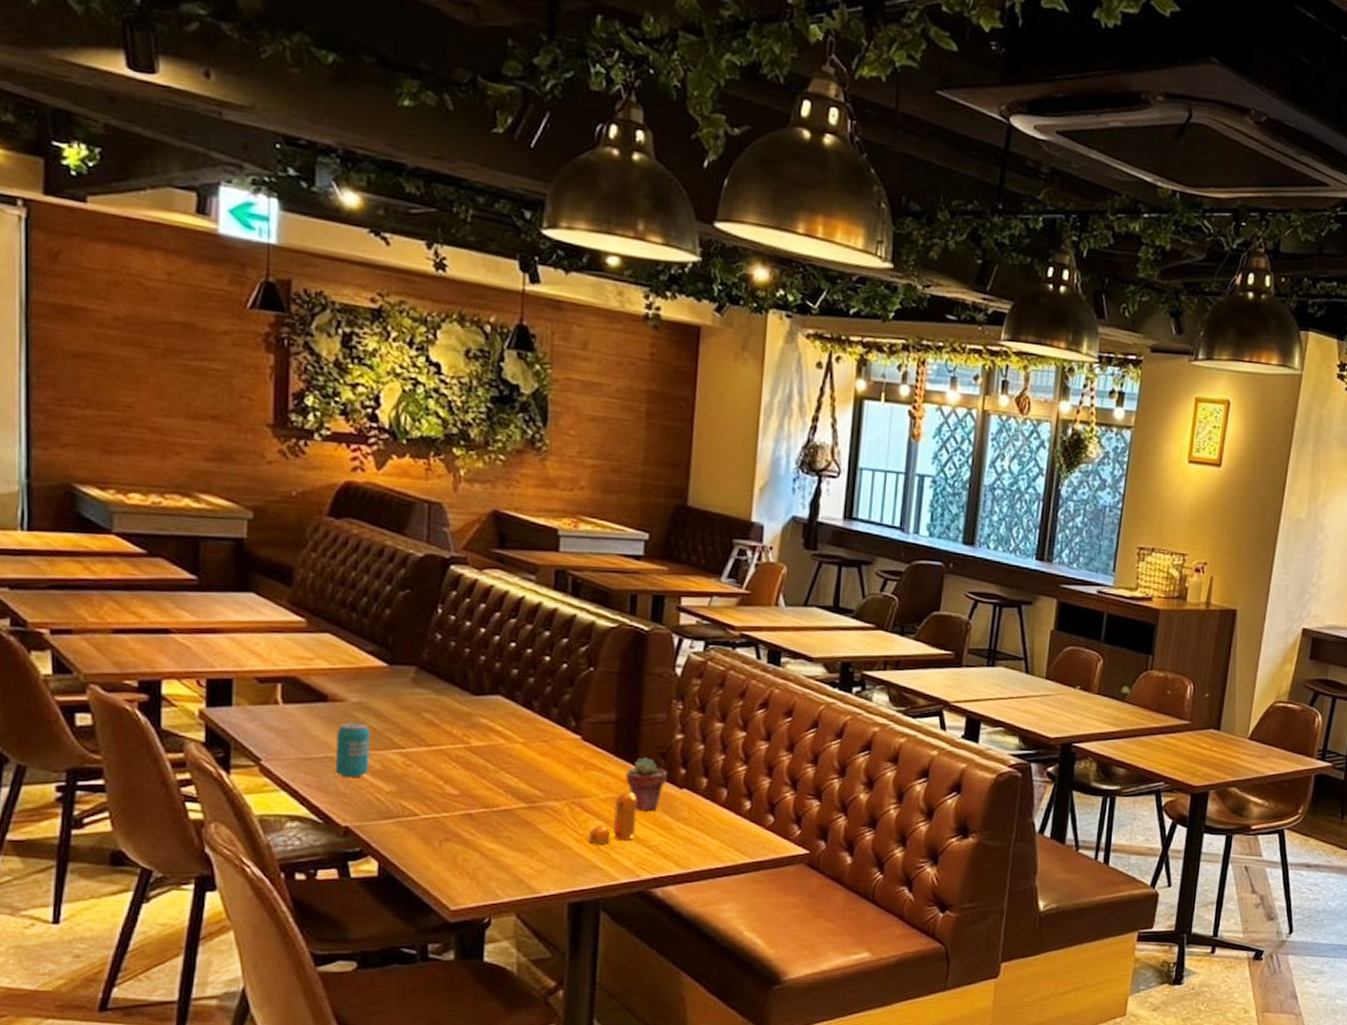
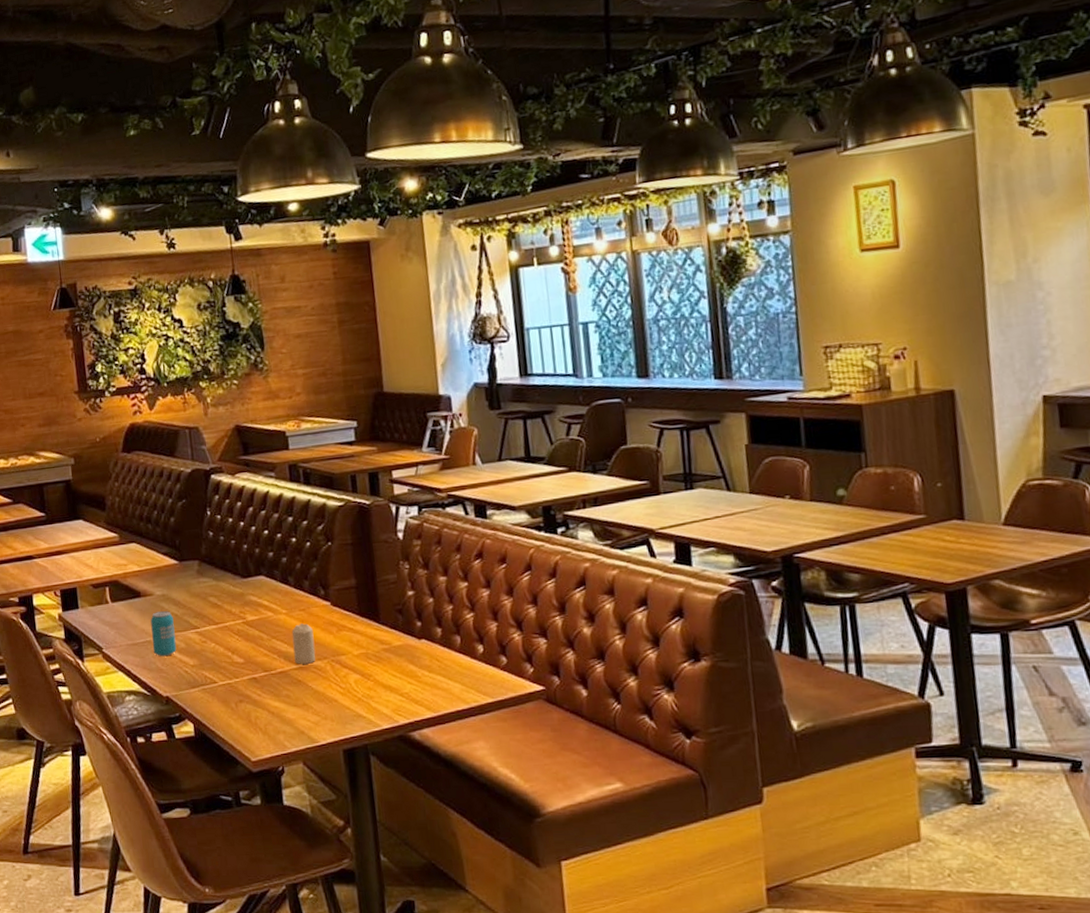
candle: none [525,757,554,804] -> present [291,623,316,664]
pepper shaker: present [588,792,638,844] -> none [349,647,388,696]
potted succulent: present [625,757,667,811] -> none [371,615,407,662]

